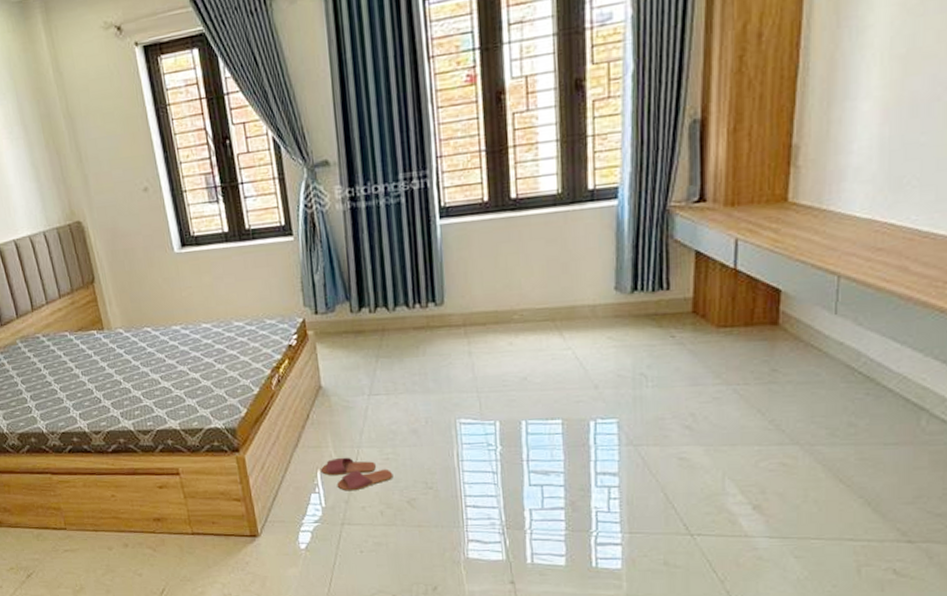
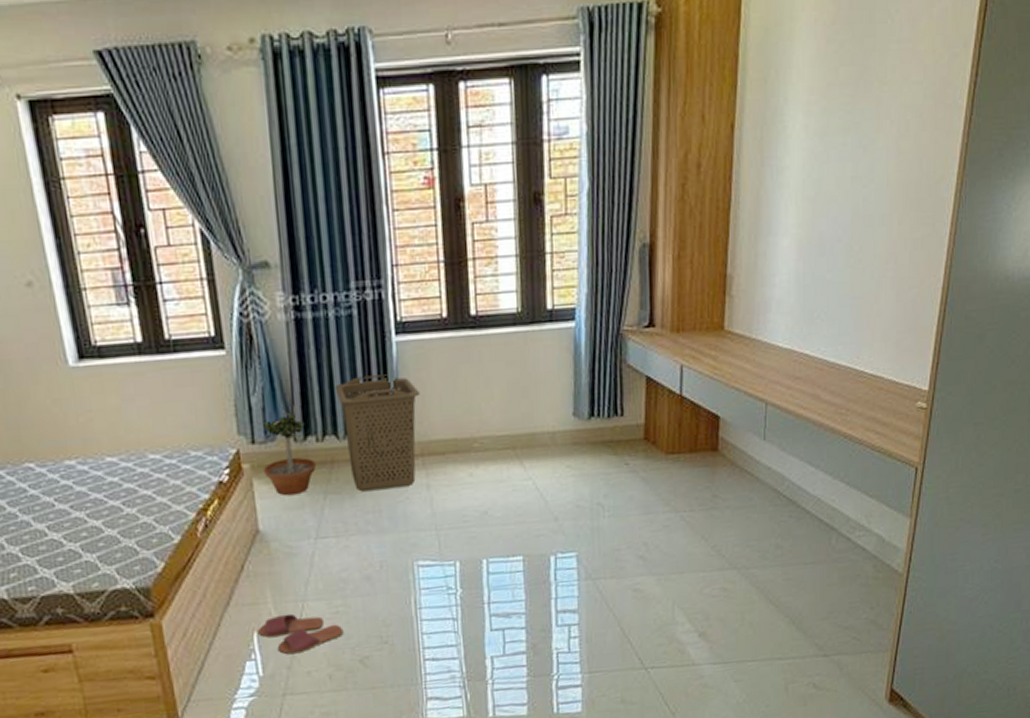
potted tree: none [324,281,370,358] -> present [262,404,317,496]
laundry basket: none [385,254,462,357] -> present [334,374,420,492]

